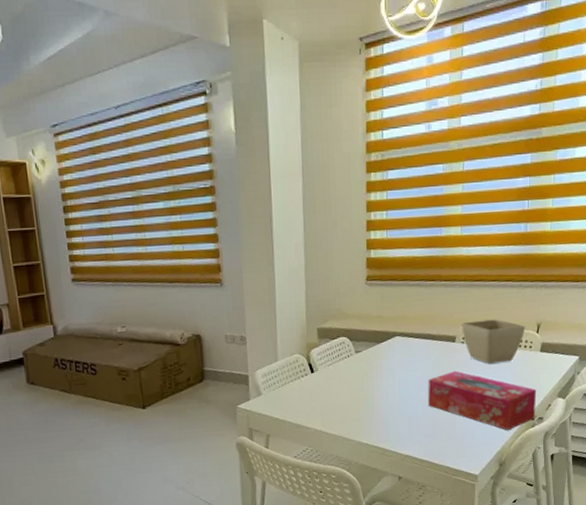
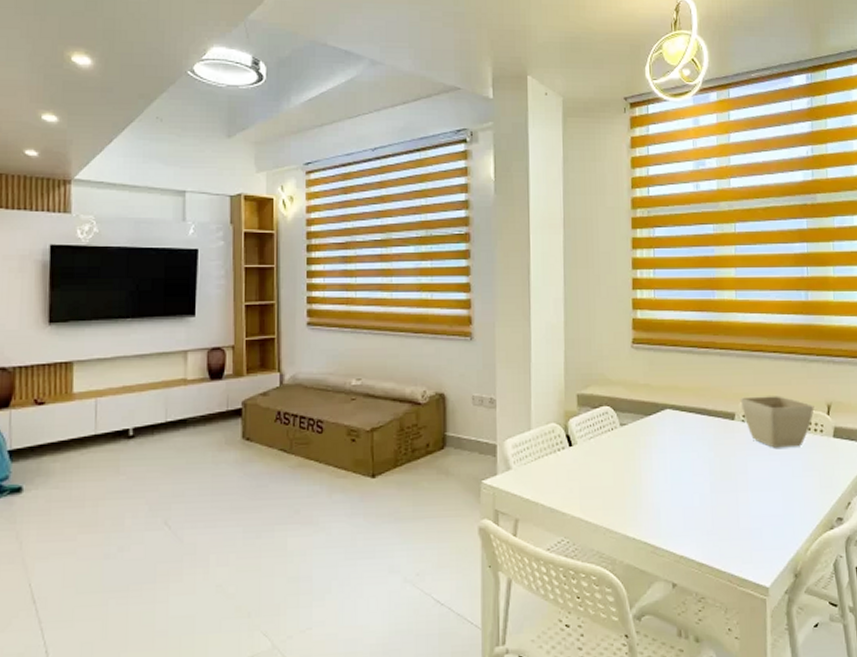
tissue box: present [428,370,537,430] -> none [704,454,834,531]

